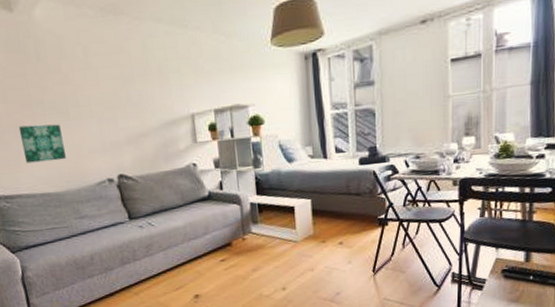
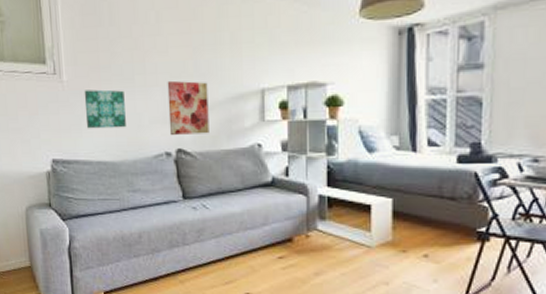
wall art: none [102,111,148,162] -> present [167,80,209,135]

